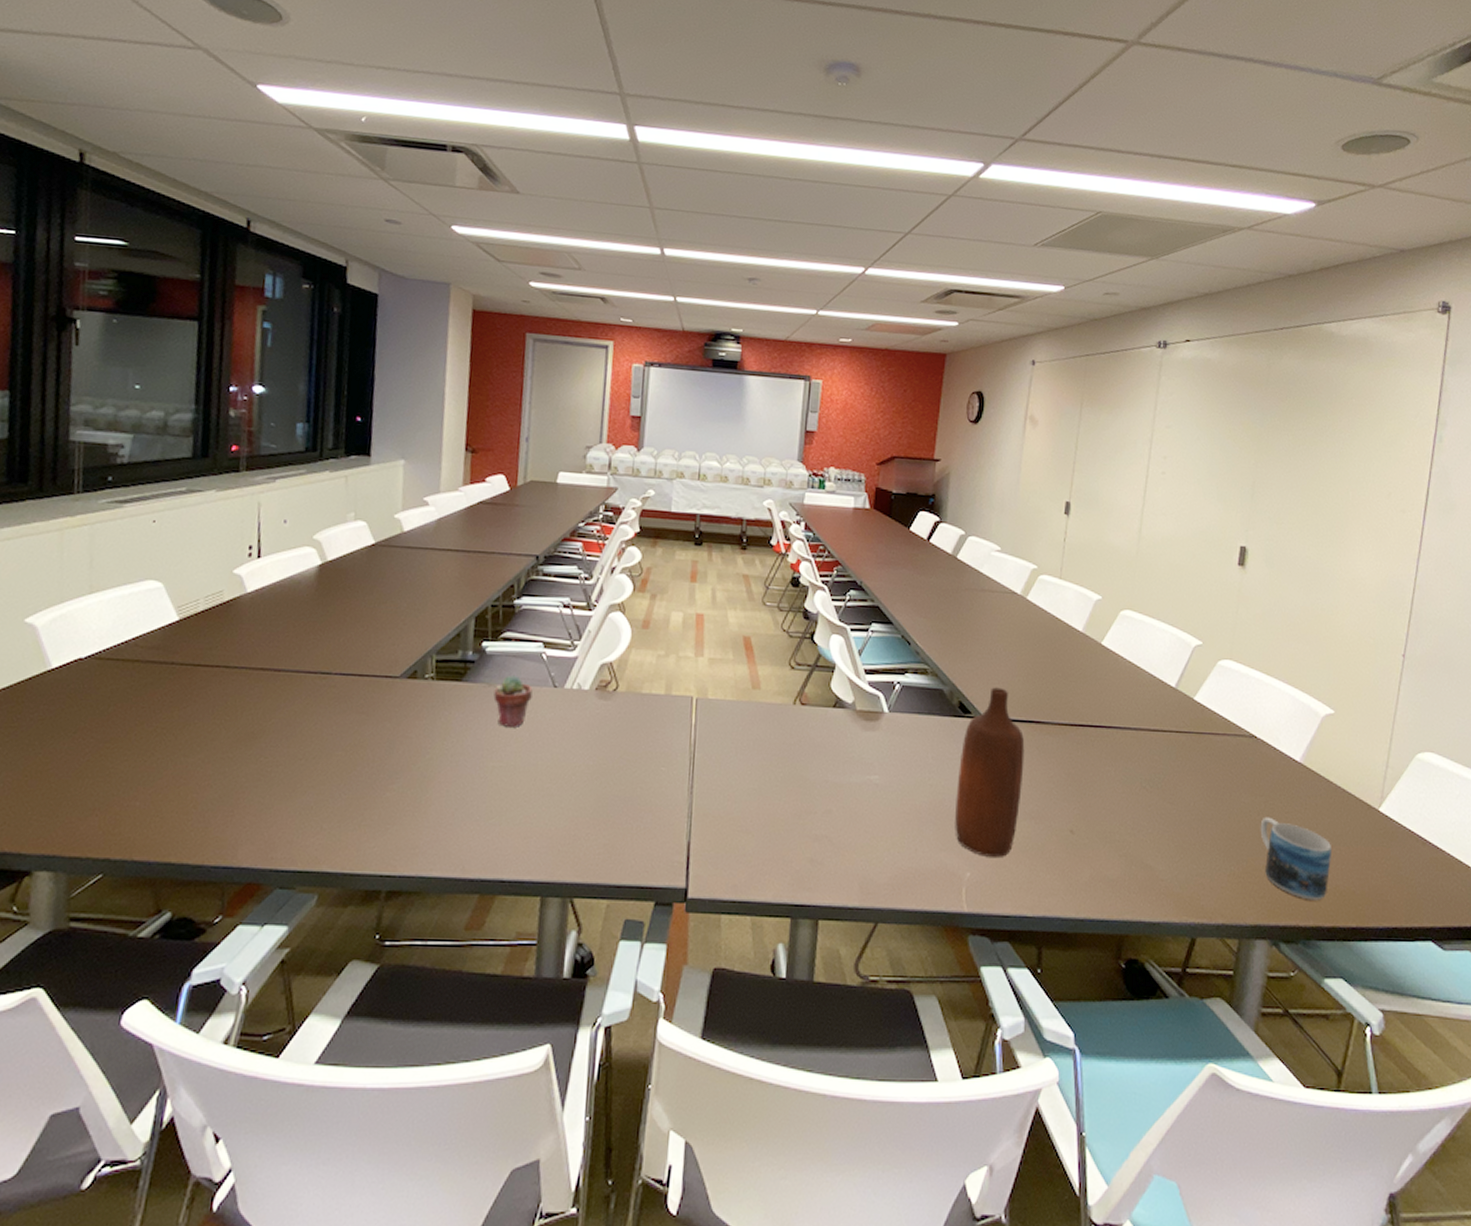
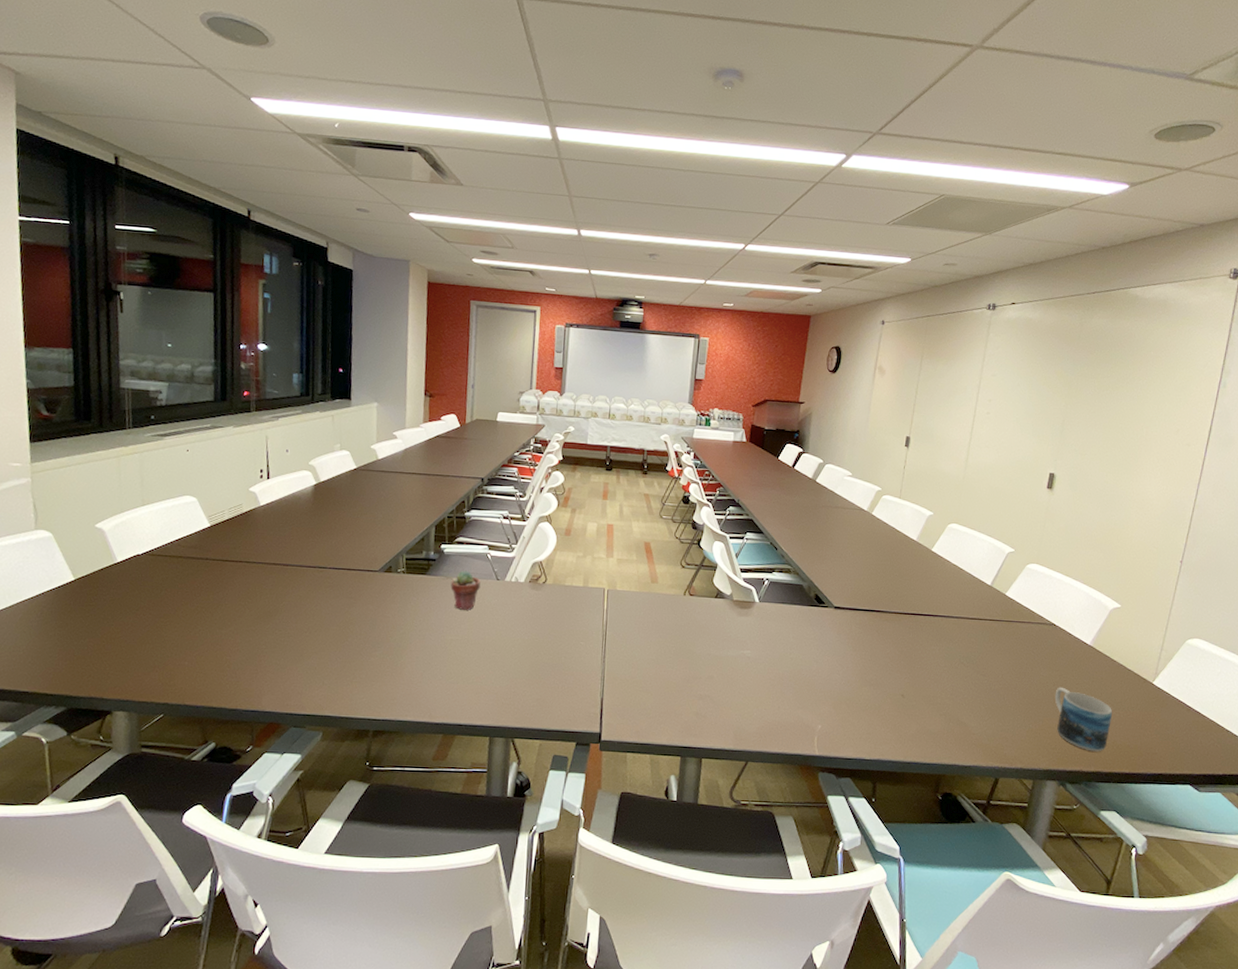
bottle: present [955,687,1025,857] -> none [810,583,867,714]

